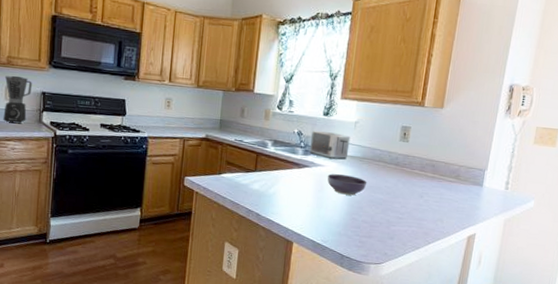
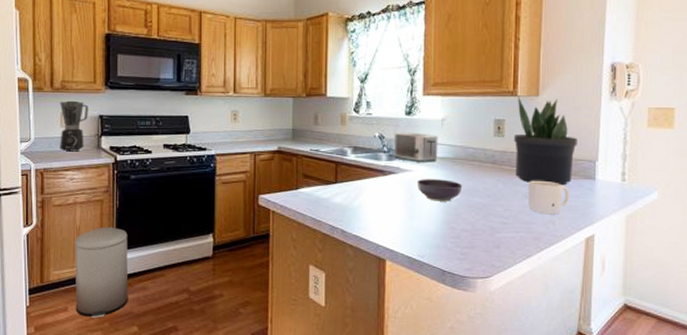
pedal bin: none [11,194,63,276] -> present [74,226,129,319]
planter: none [414,107,472,189] -> present [513,97,577,184]
mug: none [422,182,460,214] -> present [528,180,571,215]

